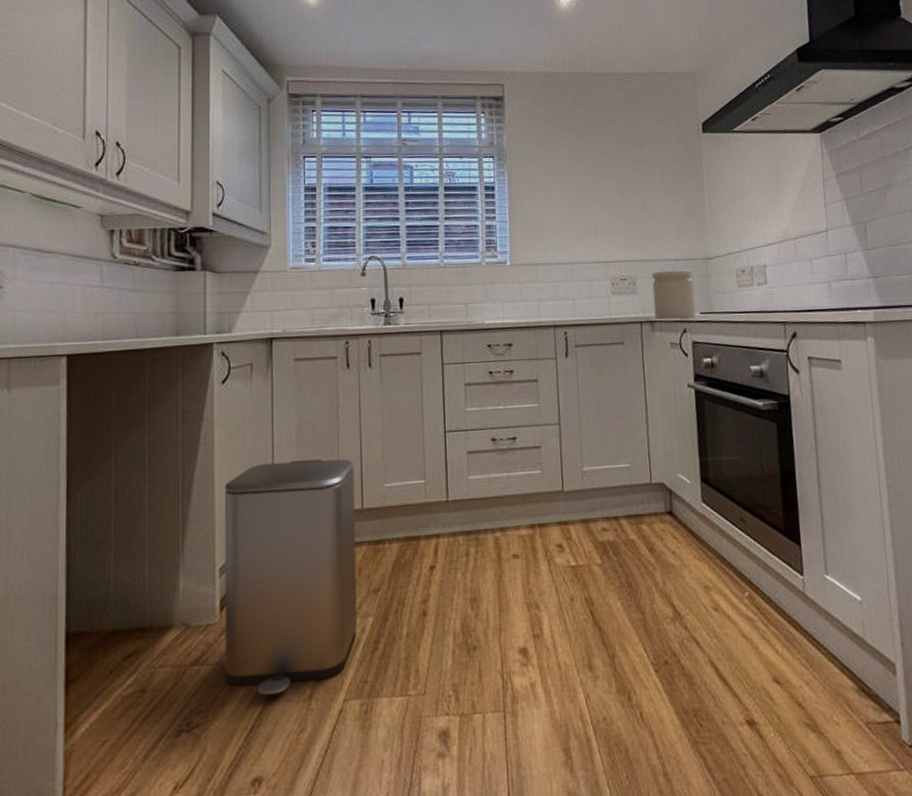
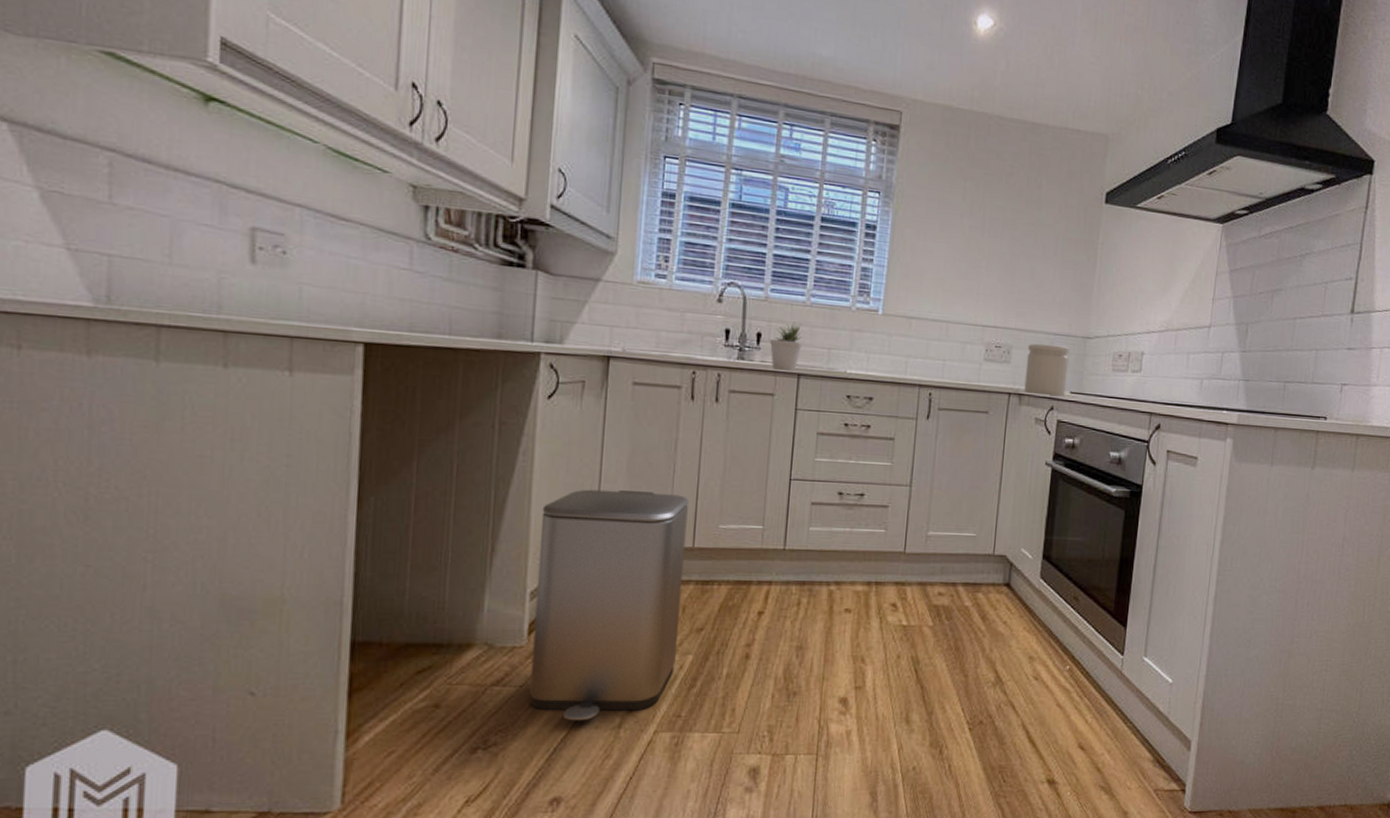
potted plant: none [412,283,442,330] -> present [770,321,803,371]

